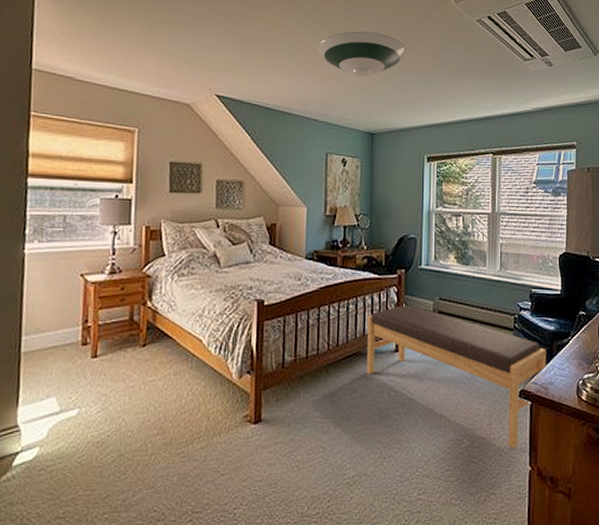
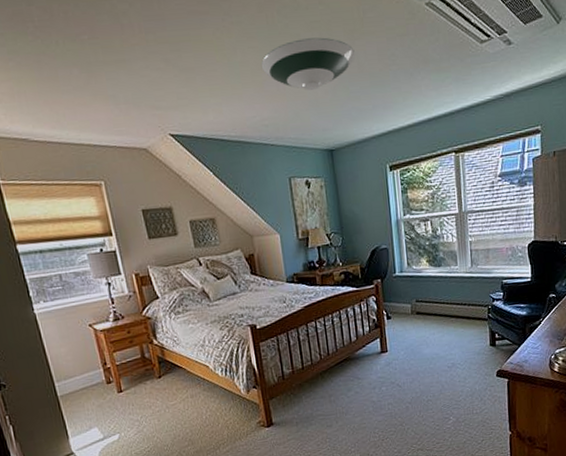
bench: present [367,305,547,449] -> none [352,311,521,419]

